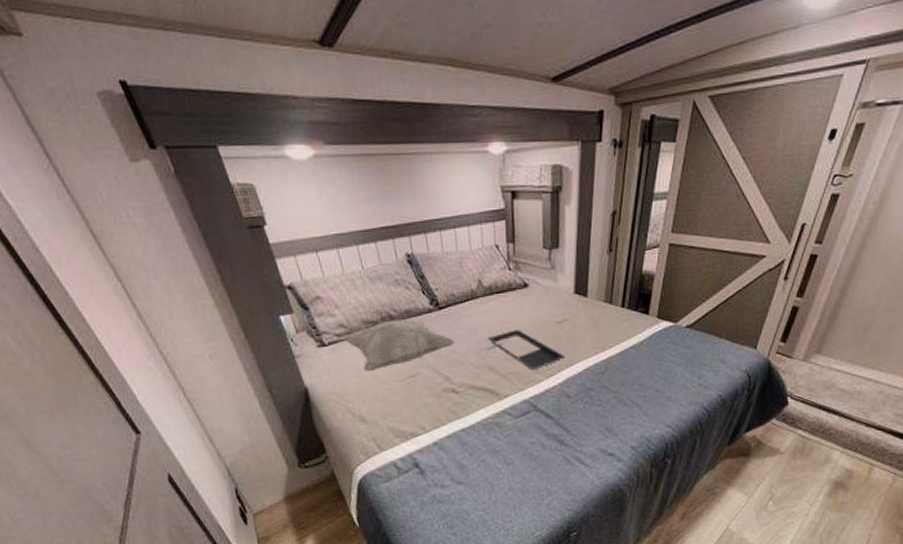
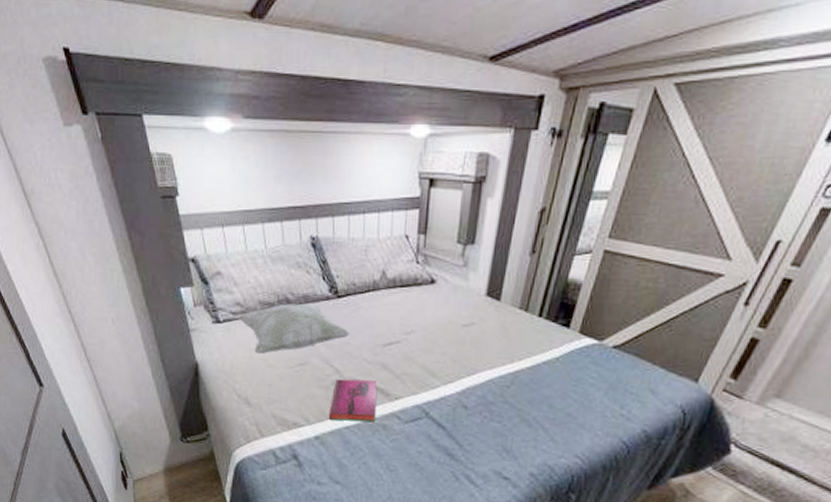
hardback book: none [443,383,489,425] -> present [328,378,377,422]
serving tray: present [488,329,566,369] -> none [385,328,468,373]

